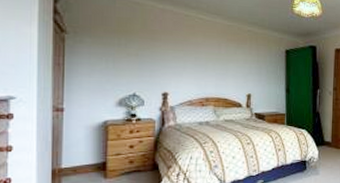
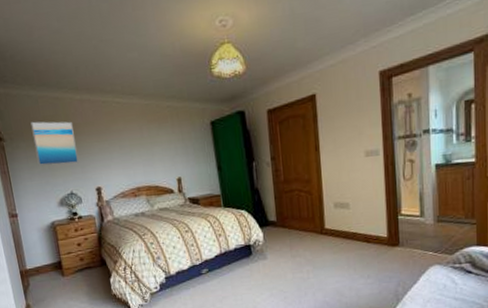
wall art: none [101,19,149,67] -> present [30,121,79,166]

